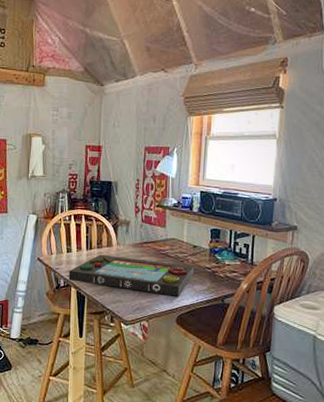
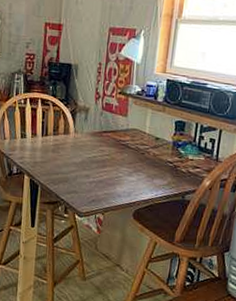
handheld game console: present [68,254,195,297] -> none [22,141,156,190]

